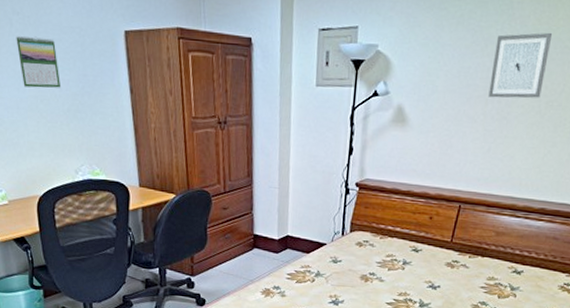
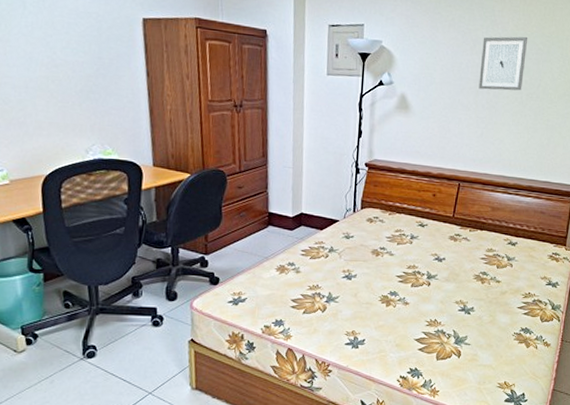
calendar: present [16,35,61,88] -> none [28,17,75,69]

